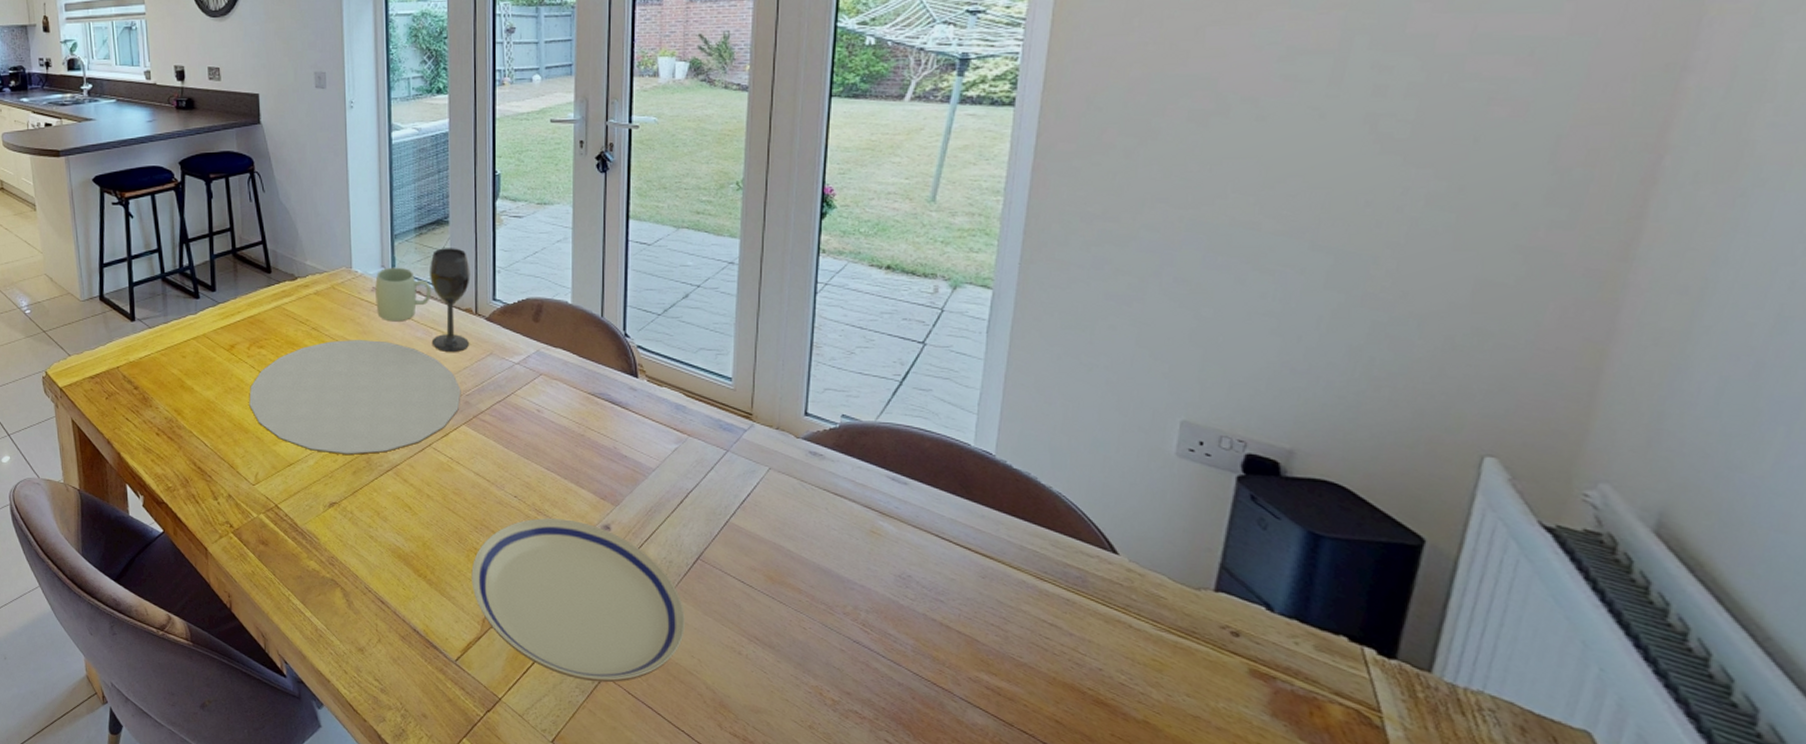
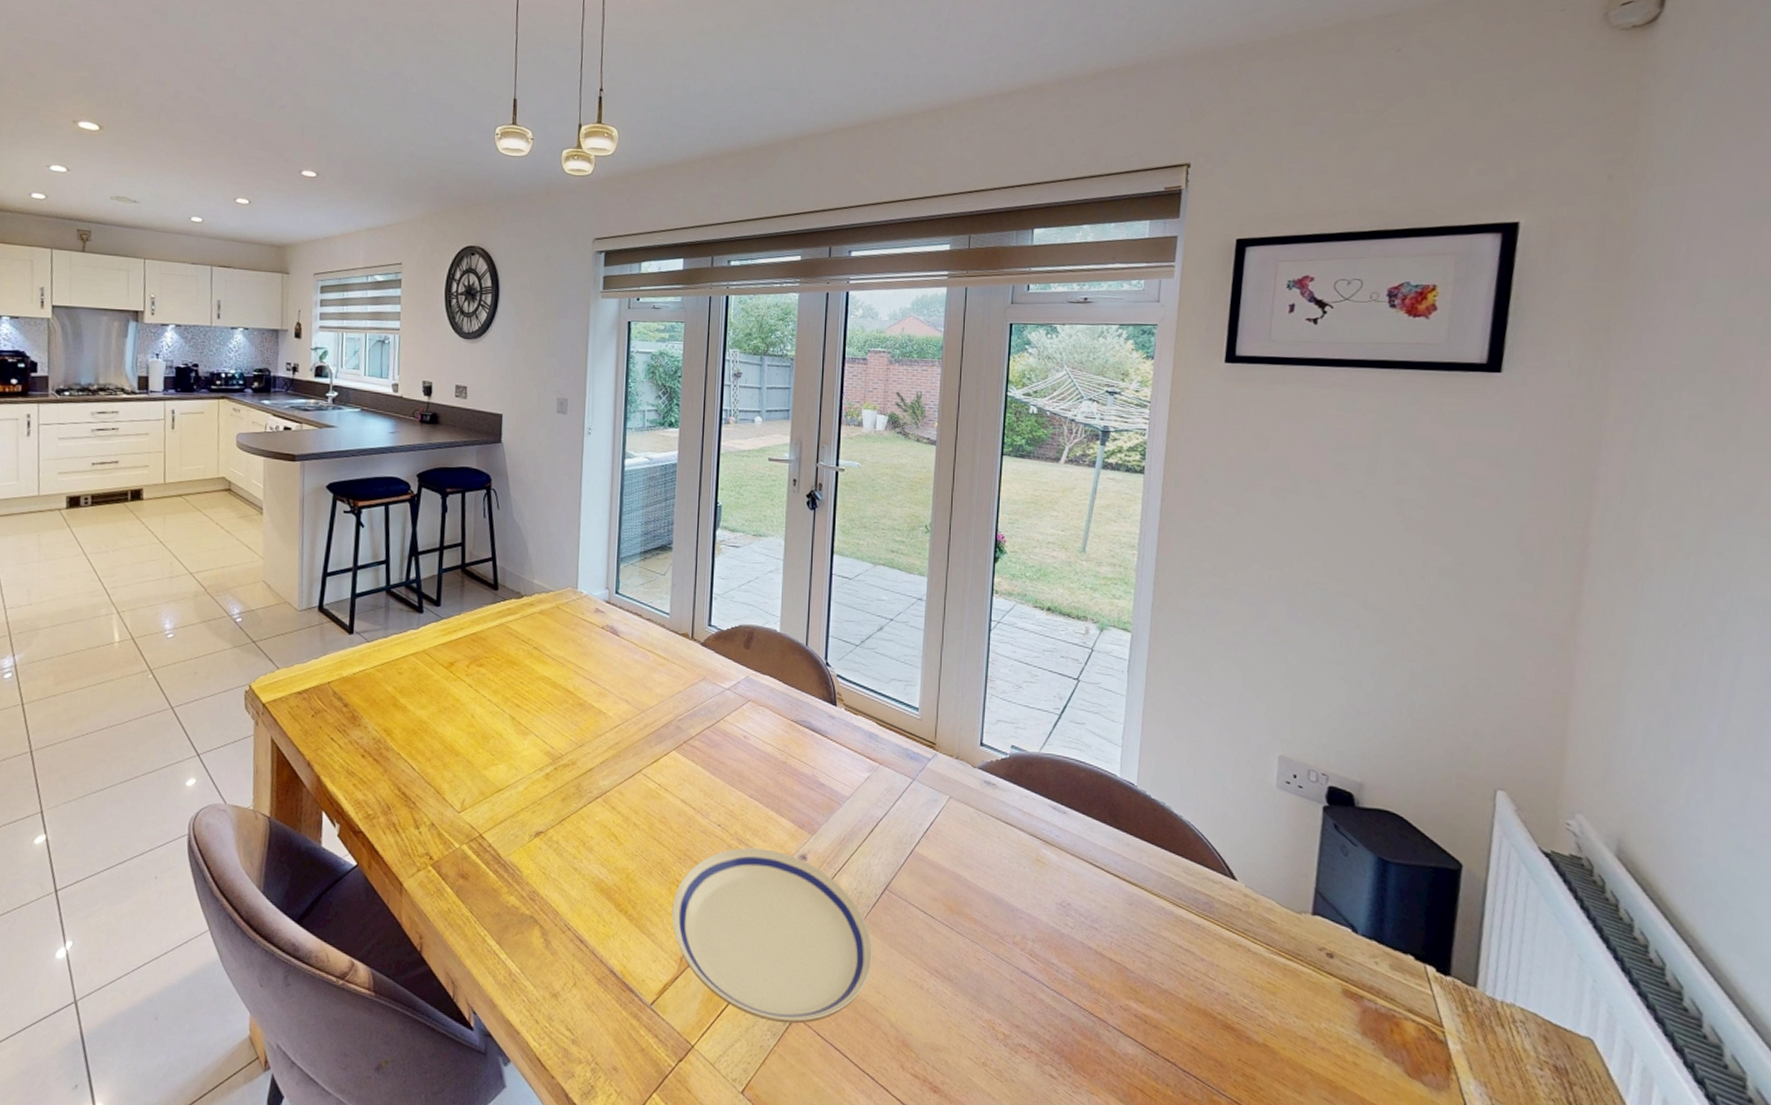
placemat: present [249,340,461,455] -> none [463,660,674,780]
mug: present [375,267,432,322] -> none [598,589,652,644]
wine glass: present [430,248,471,352] -> none [648,573,689,676]

